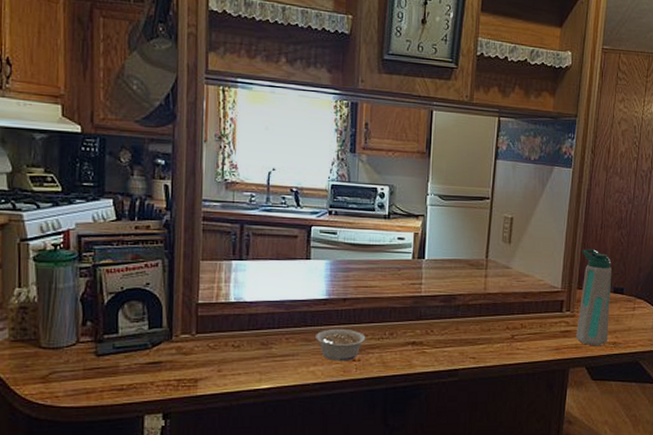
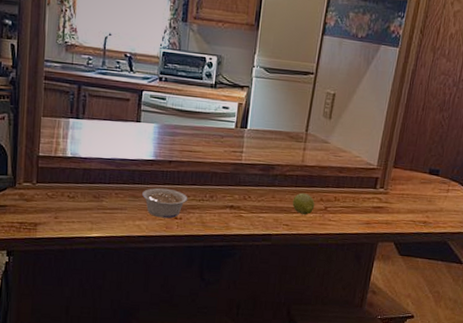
fruit: none [477,322,501,346] -> present [292,192,315,215]
water bottle: present [576,249,613,346] -> none [387,129,430,224]

